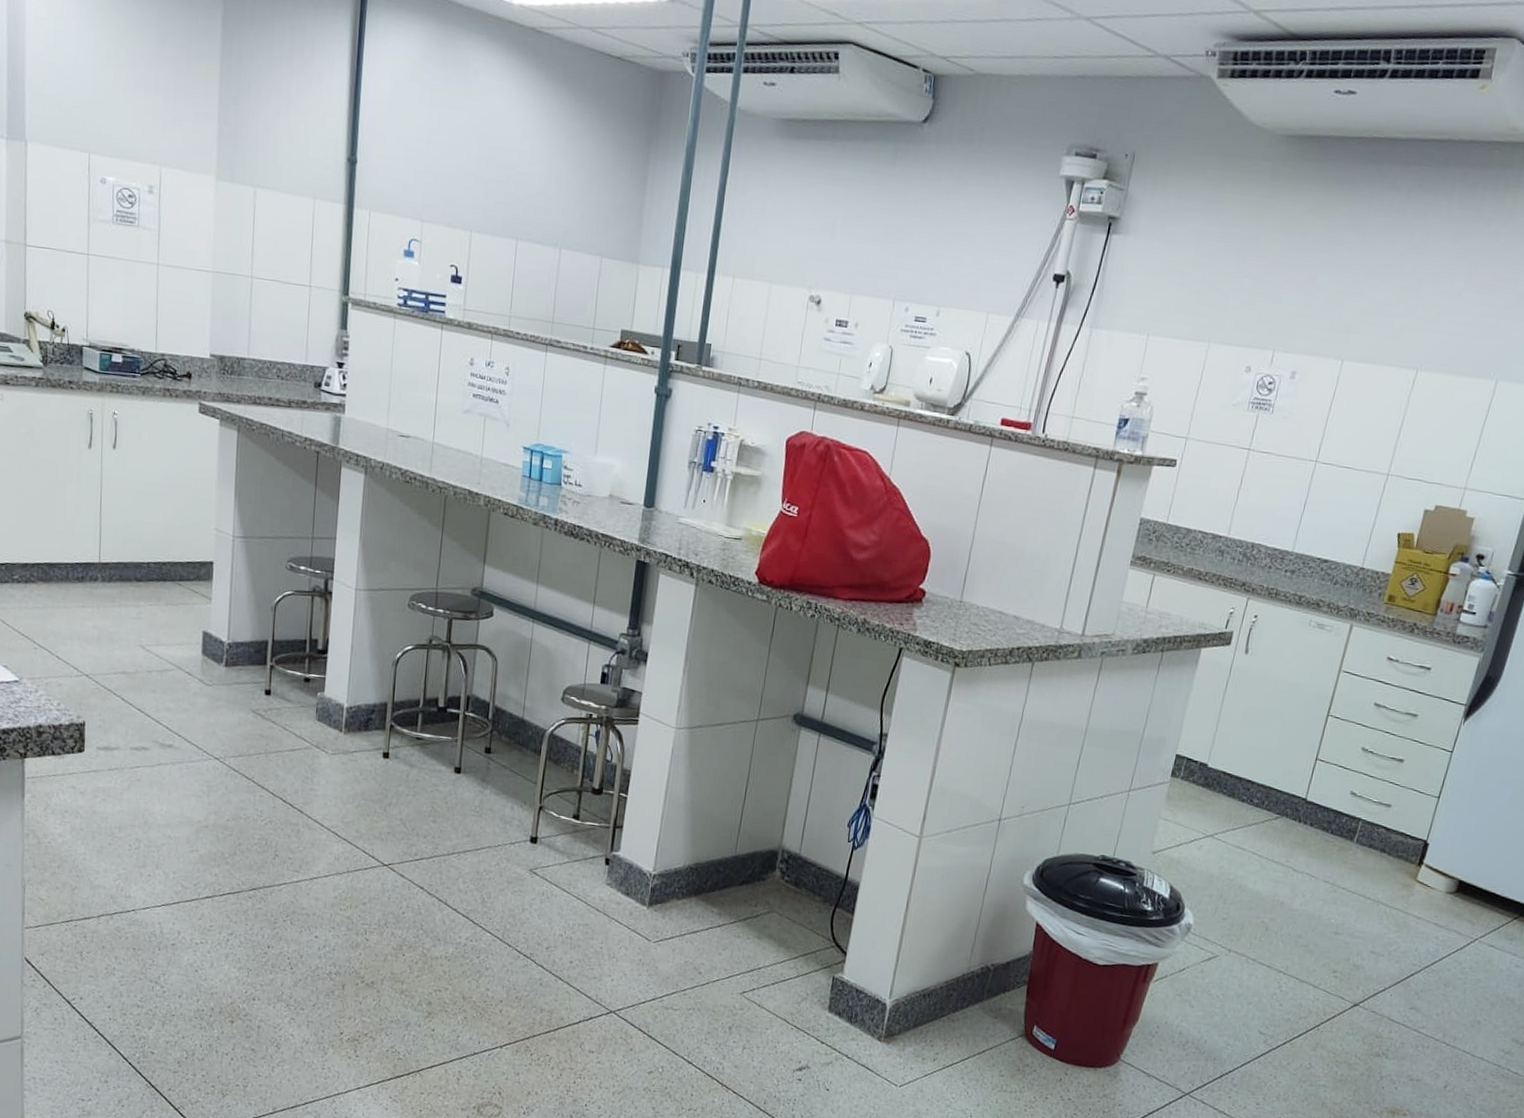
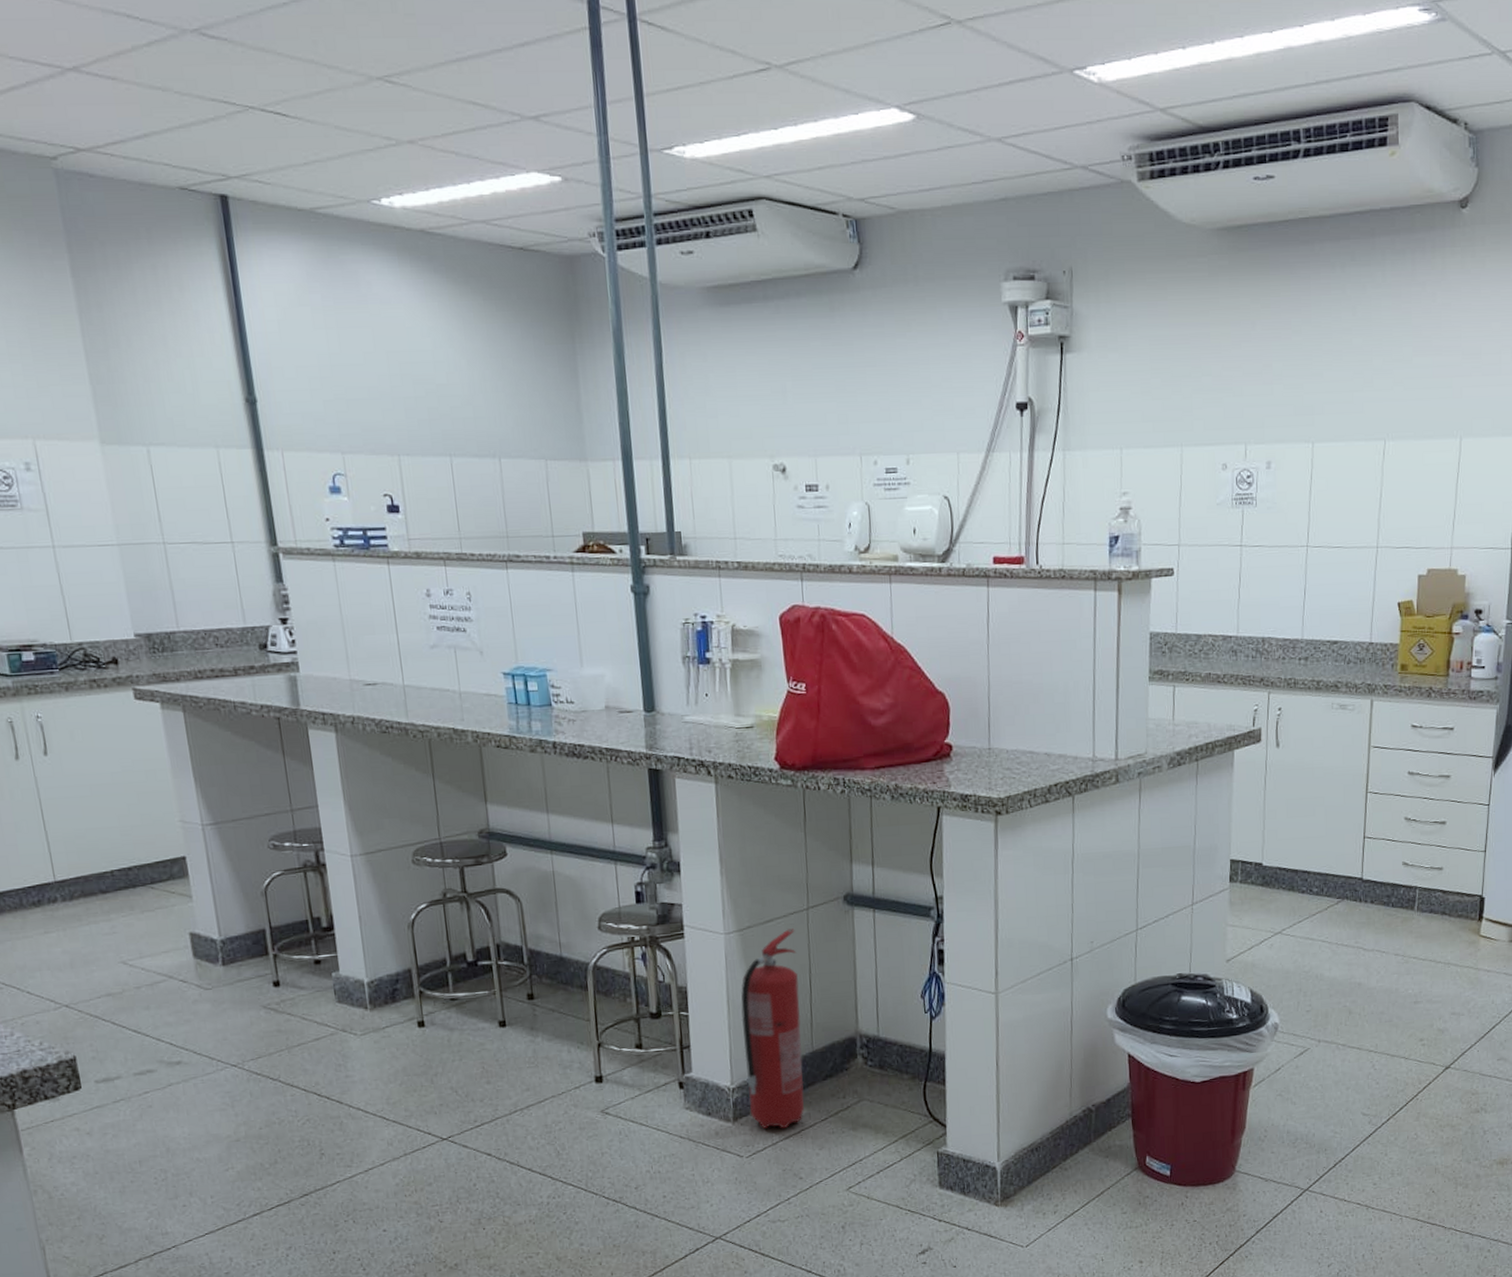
fire extinguisher: none [666,735,742,923] -> present [741,928,804,1129]

